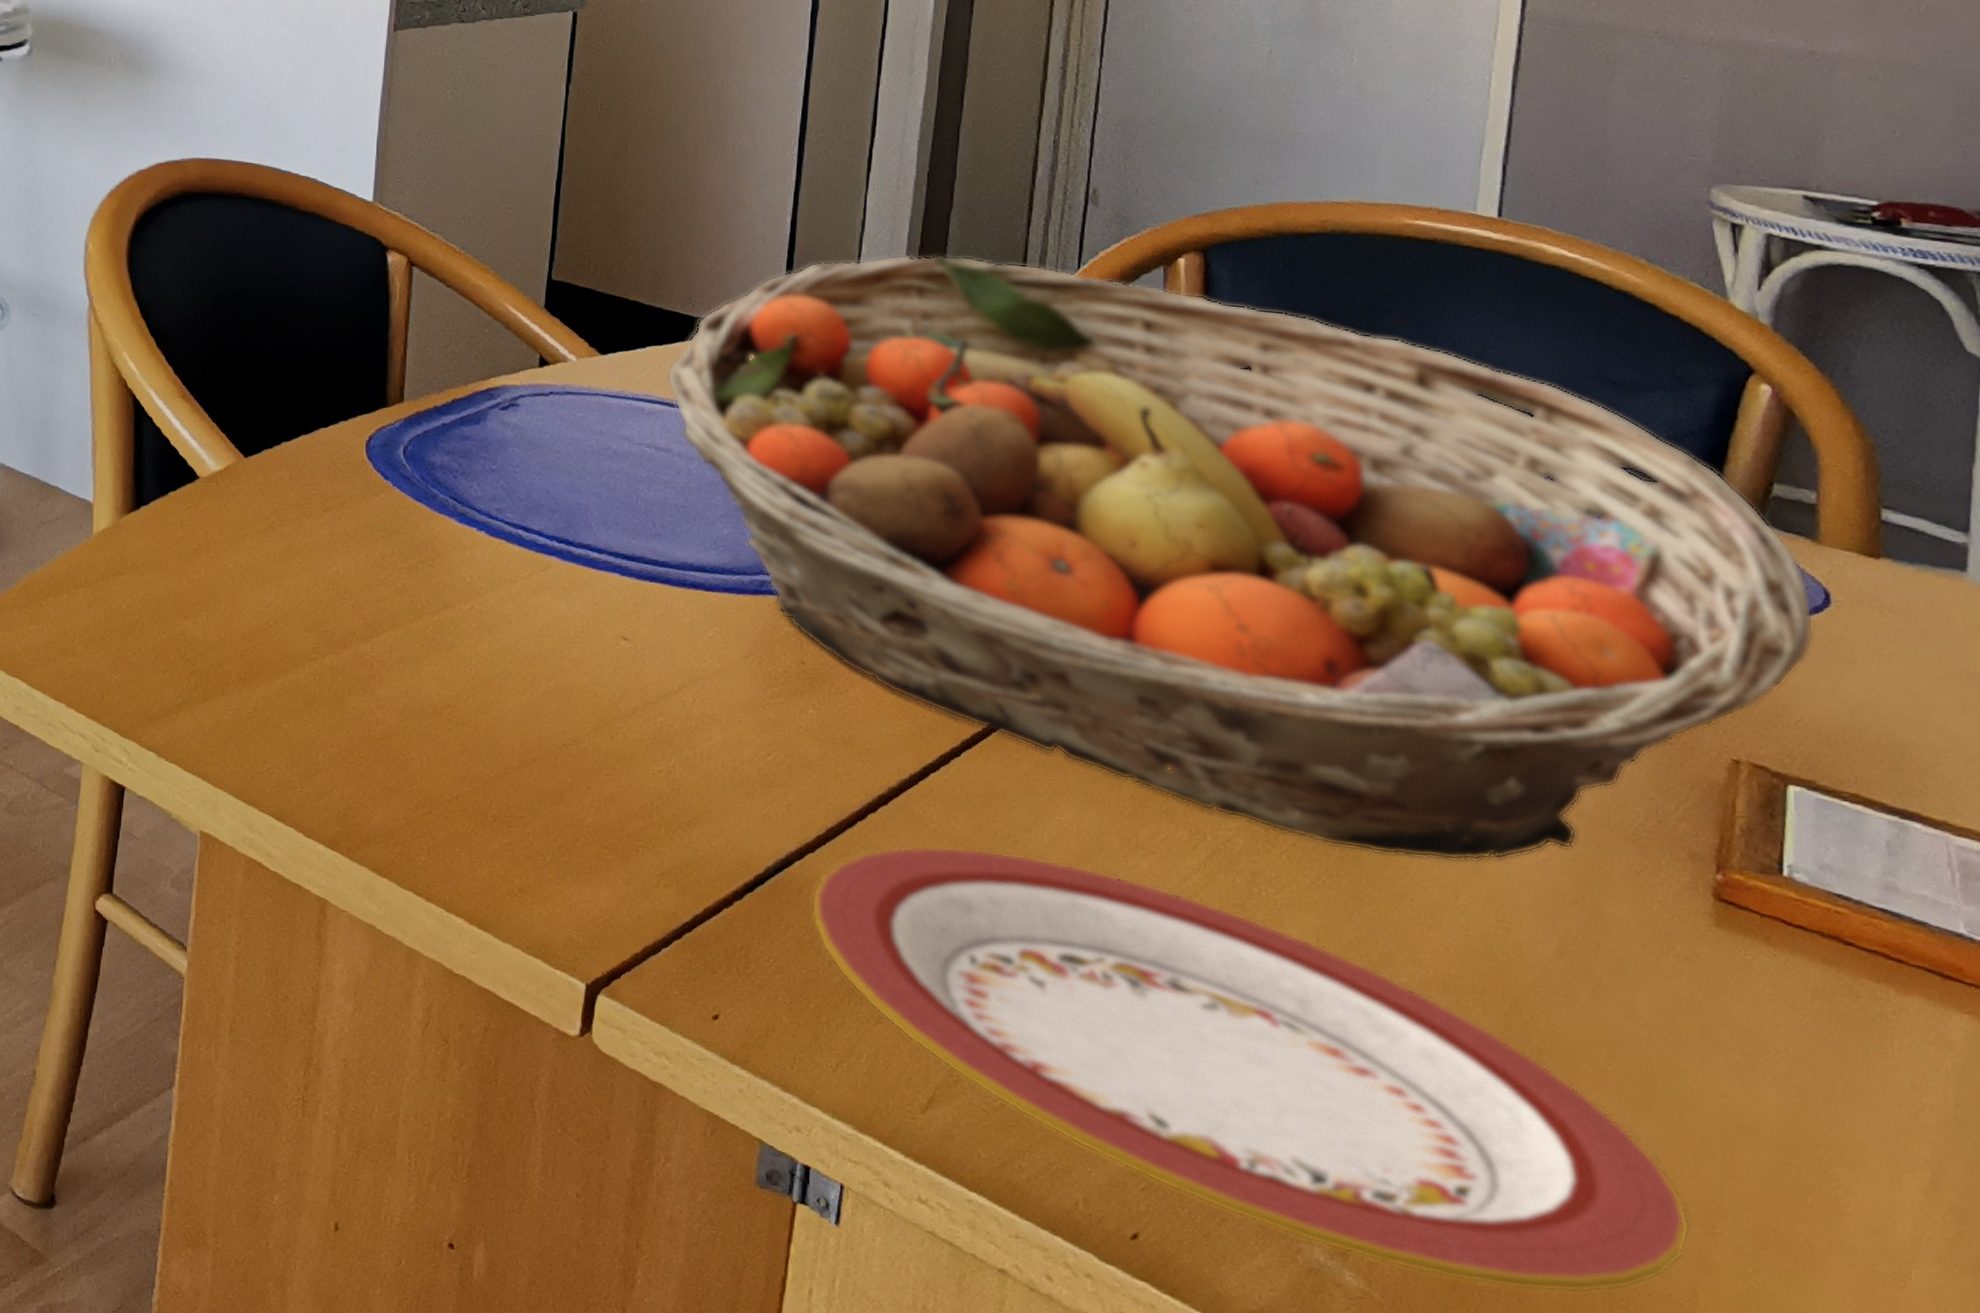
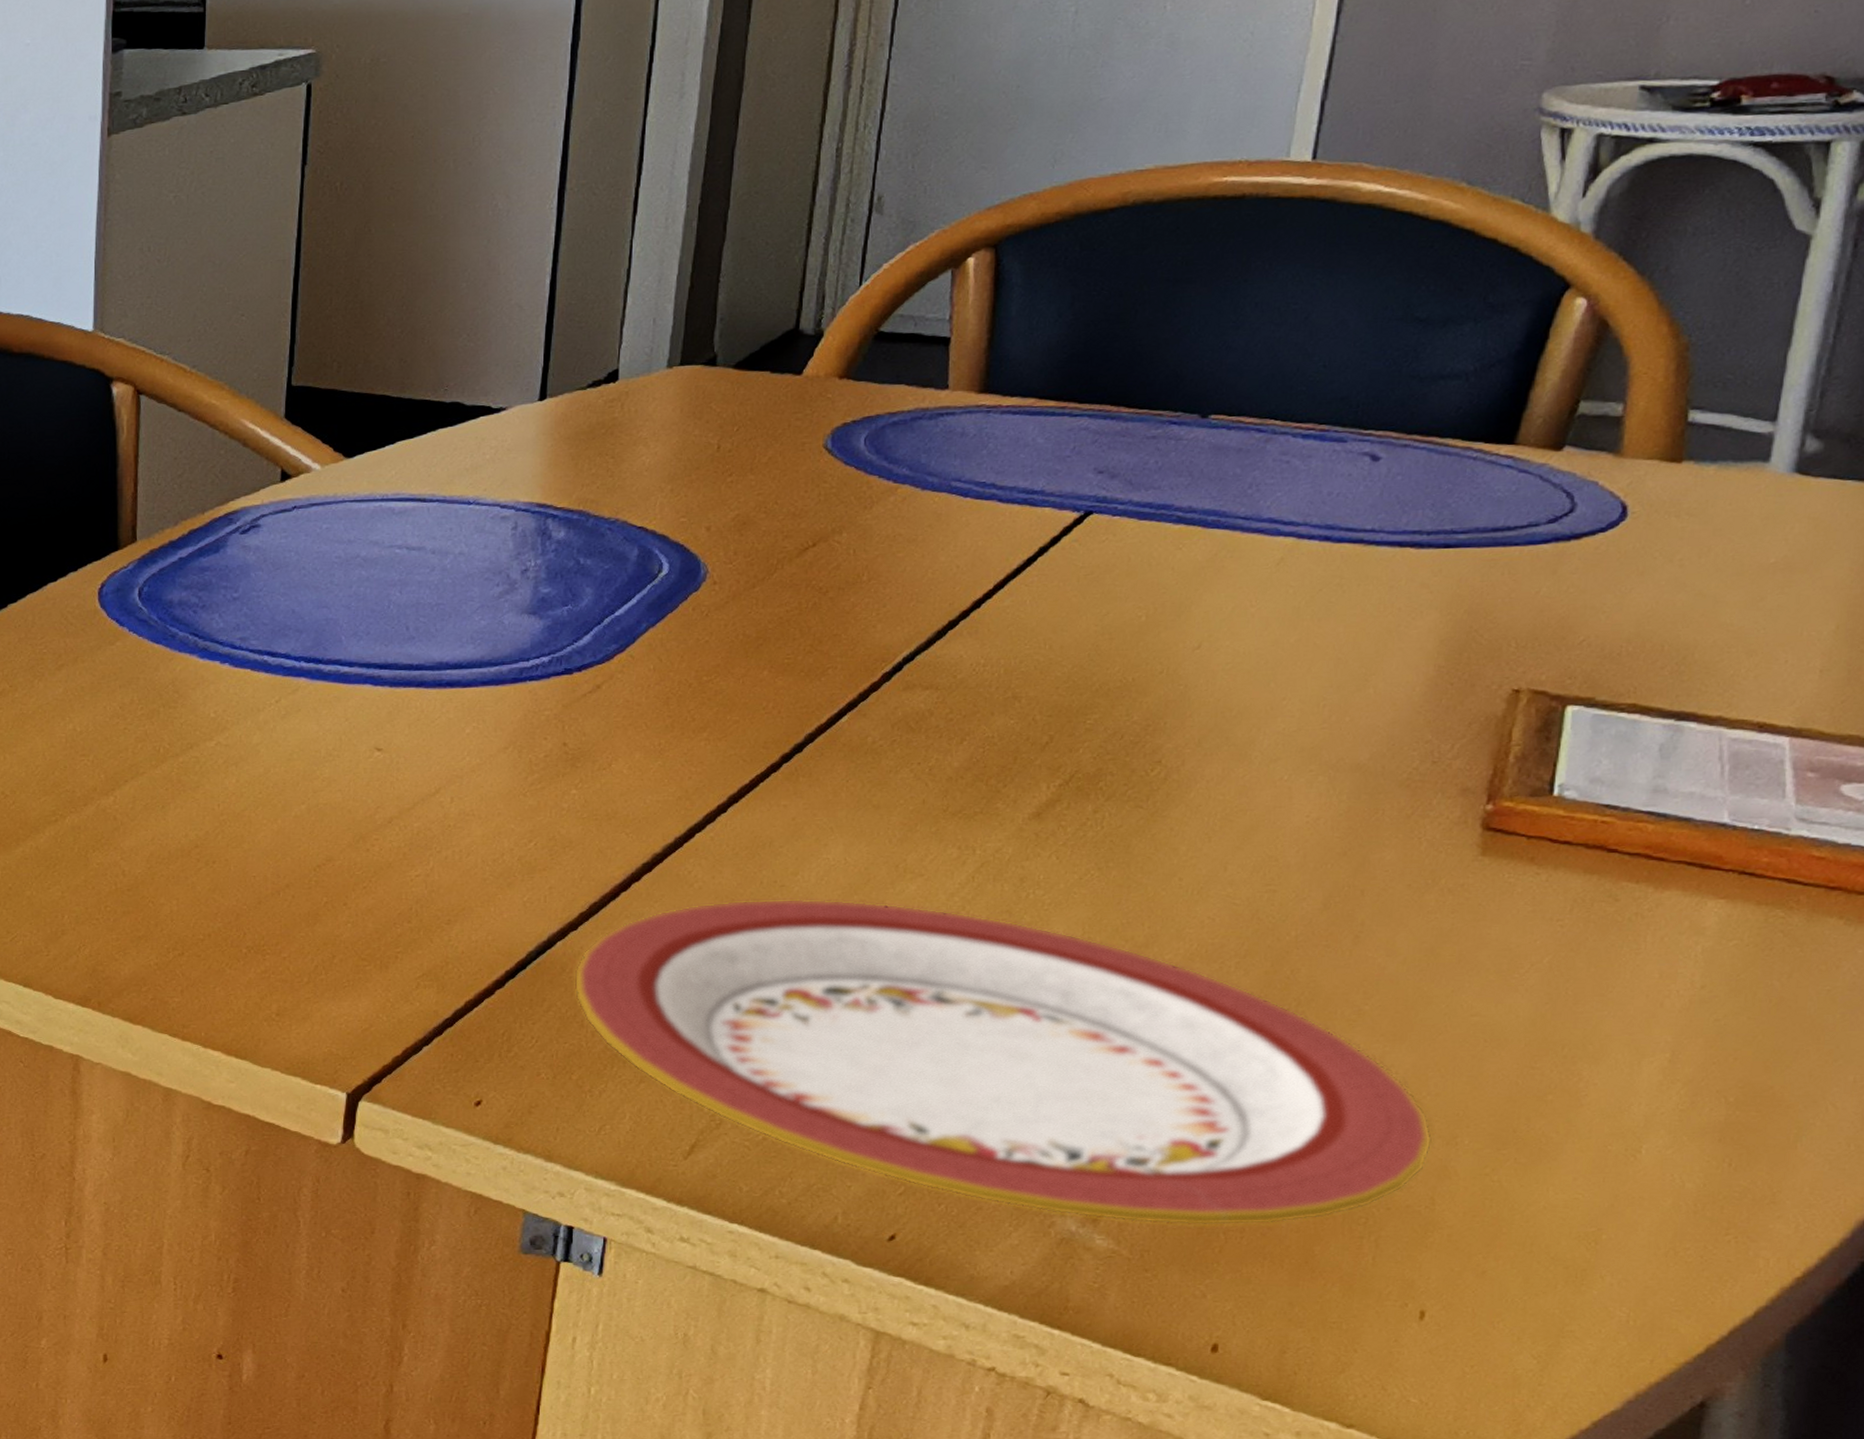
fruit basket: present [667,254,1814,861] -> none [418,289,1609,839]

